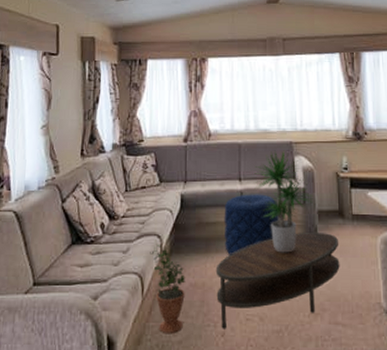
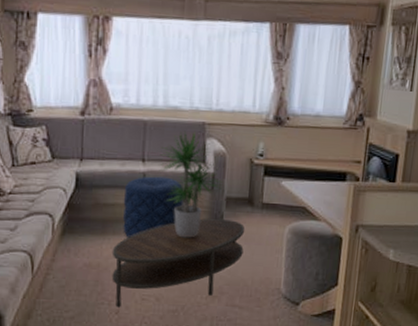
potted plant: present [150,244,185,333] -> none [40,223,79,309]

